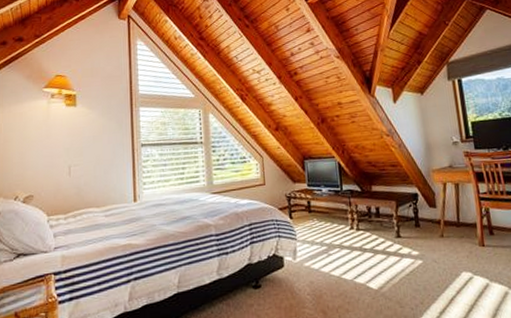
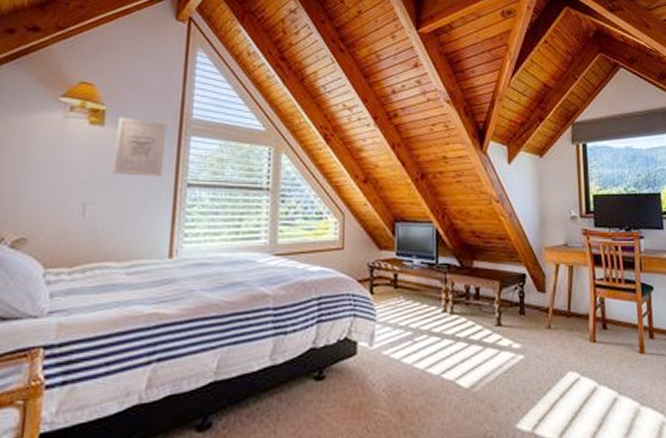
wall art: none [85,98,123,142] -> present [112,117,167,177]

